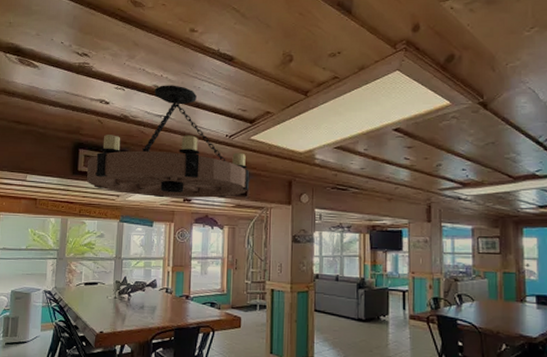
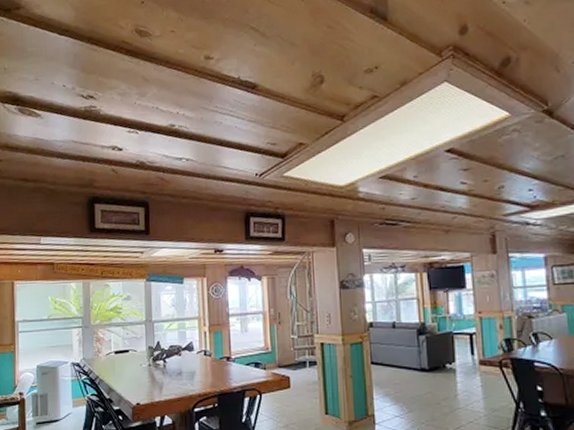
chandelier: present [87,85,250,198] -> none [104,122,287,251]

